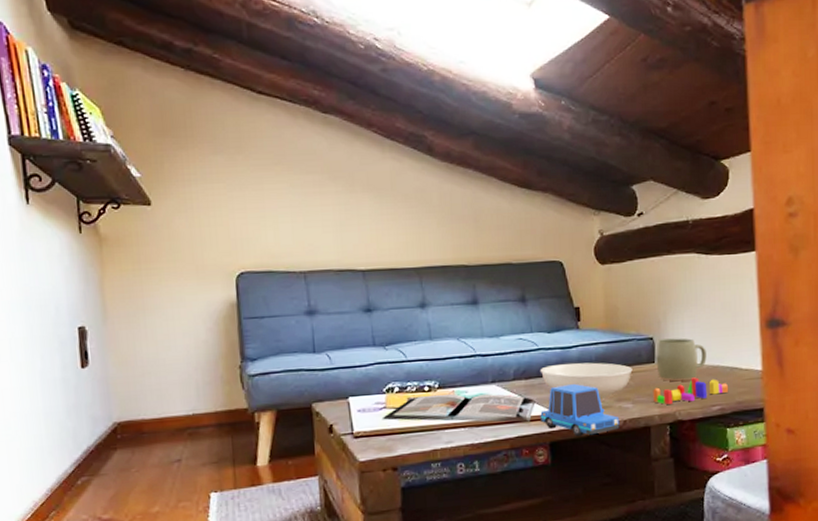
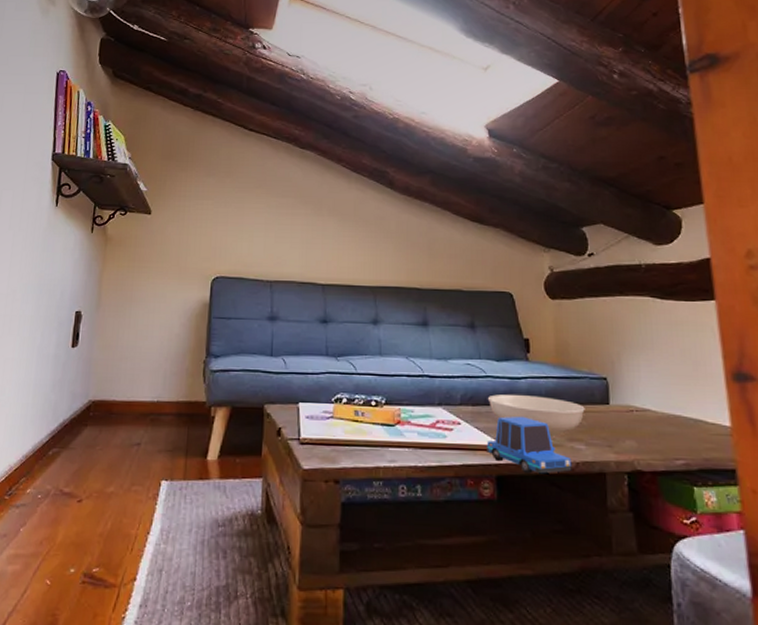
magazine: present [381,394,536,423] -> none [328,409,482,450]
toy blocks: present [653,377,729,405] -> none [608,425,694,453]
mug: present [655,338,707,382] -> none [610,380,667,428]

